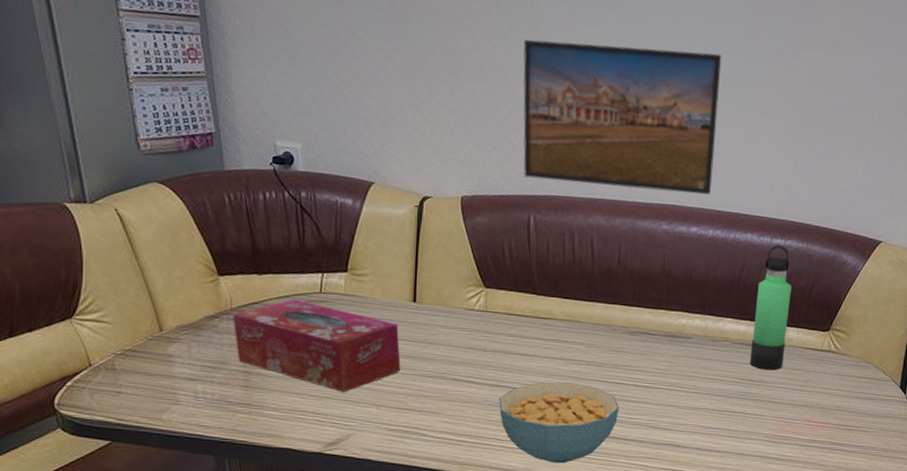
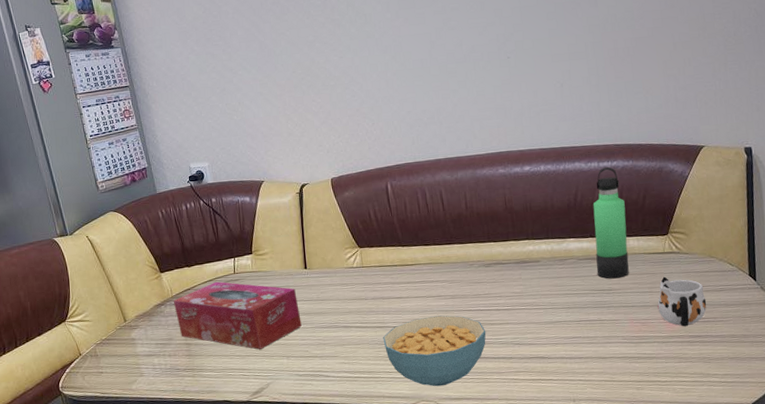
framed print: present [523,39,722,195] -> none [363,20,537,154]
mug: none [805,375,855,432] -> present [657,276,707,327]

